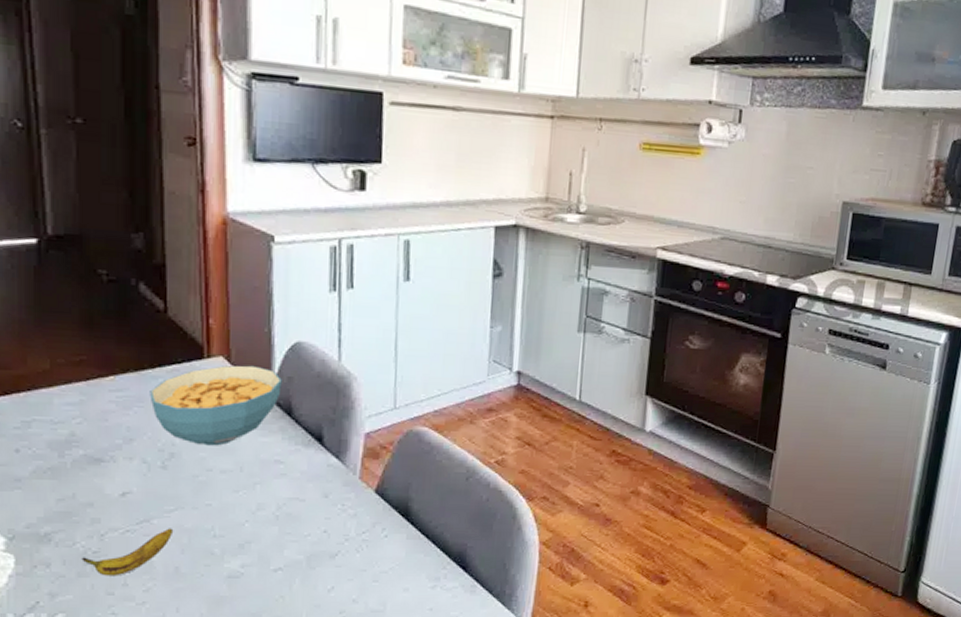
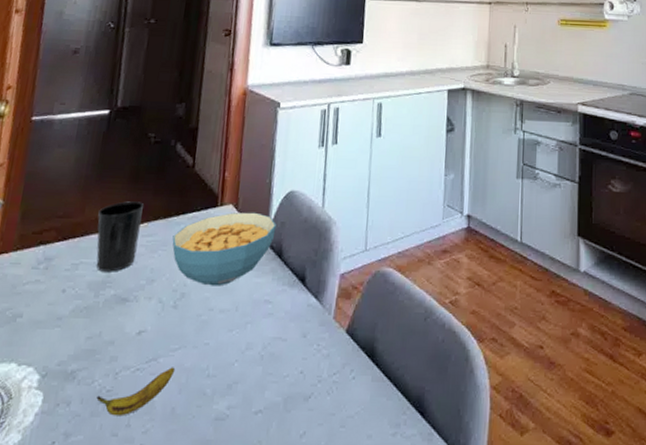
cup: none [46,351,105,431] -> present [96,201,143,272]

